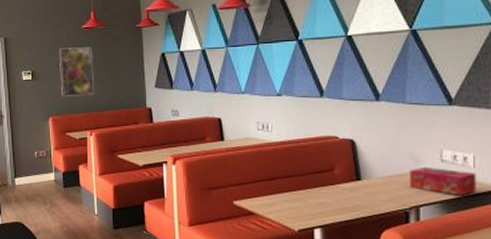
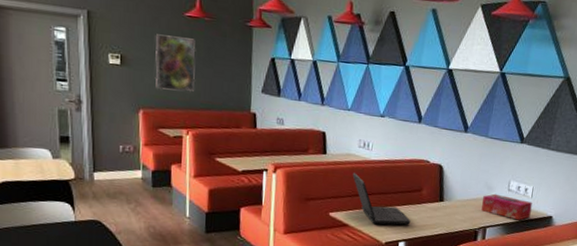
laptop: none [254,157,325,211] -> present [352,173,411,226]

